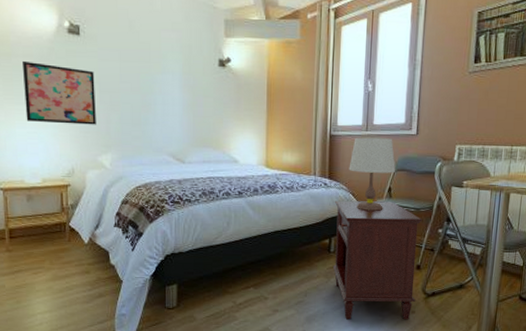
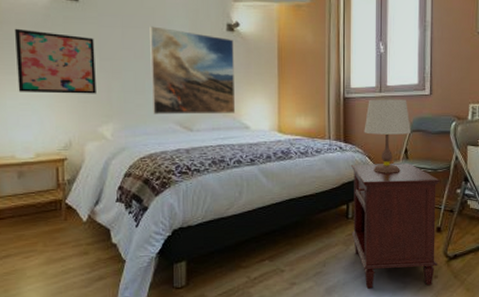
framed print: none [146,61,226,147] -> present [150,26,236,115]

